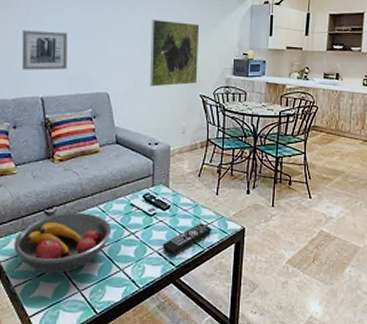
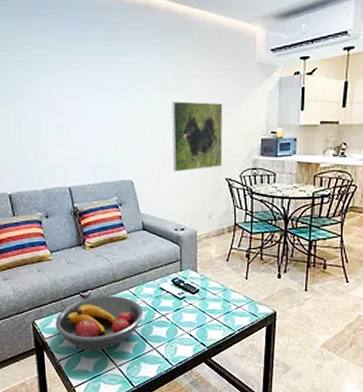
wall art: present [21,30,68,70] -> none [46,121,91,161]
remote control: present [162,223,212,255] -> none [193,307,243,336]

